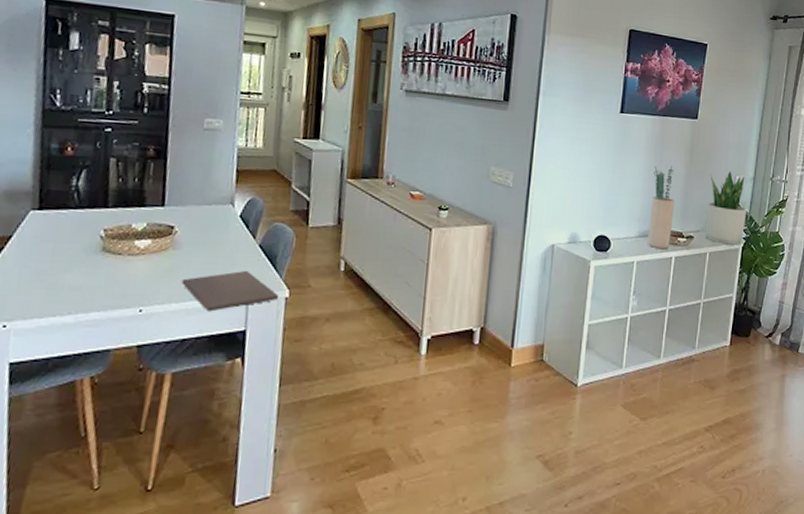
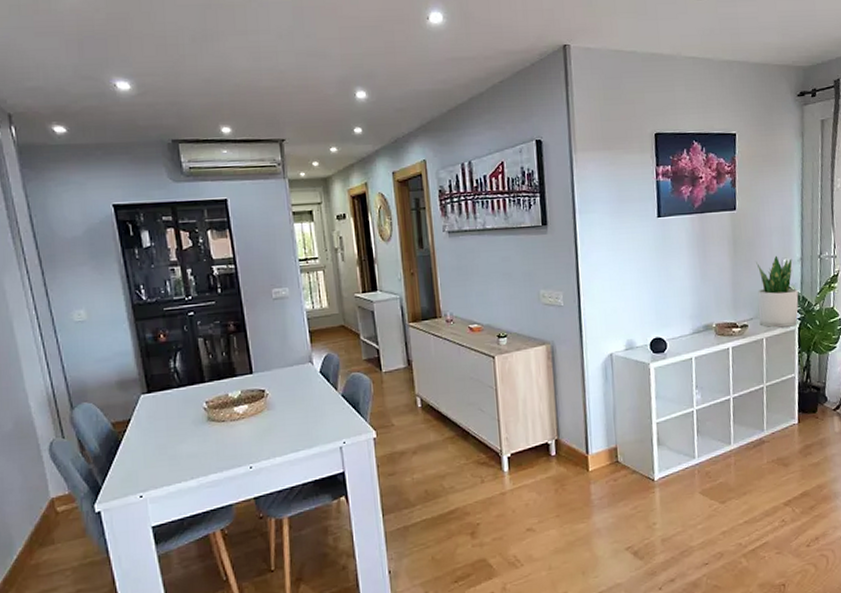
plaque: present [181,270,279,312] -> none [280,419,368,460]
vase: present [647,165,675,250] -> none [699,260,726,343]

